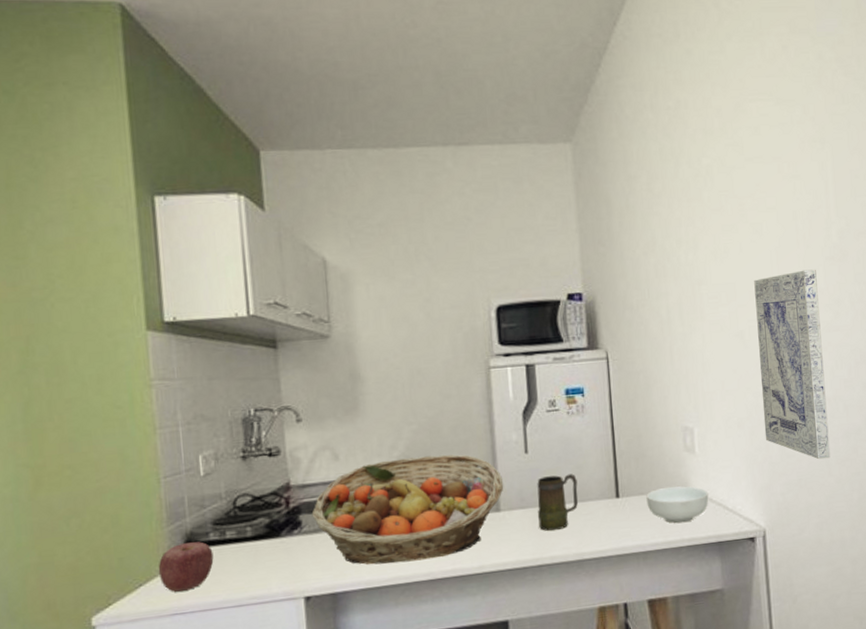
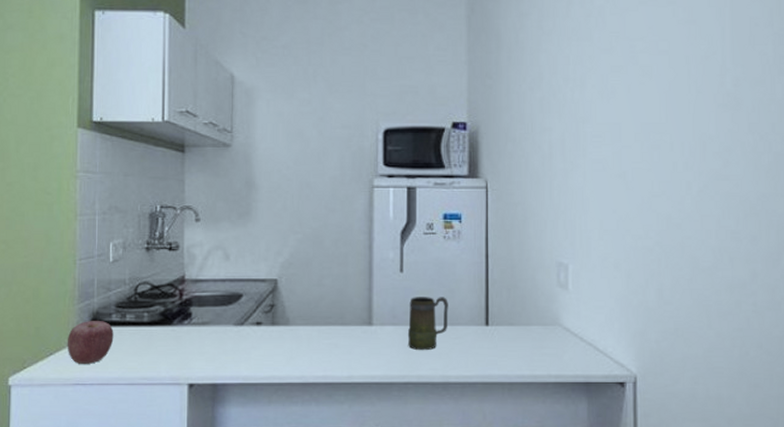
fruit basket: present [311,454,504,565] -> none [201,265,378,363]
cereal bowl: present [646,486,709,523] -> none [516,320,579,359]
wall art: present [754,269,831,460] -> none [640,115,711,311]

